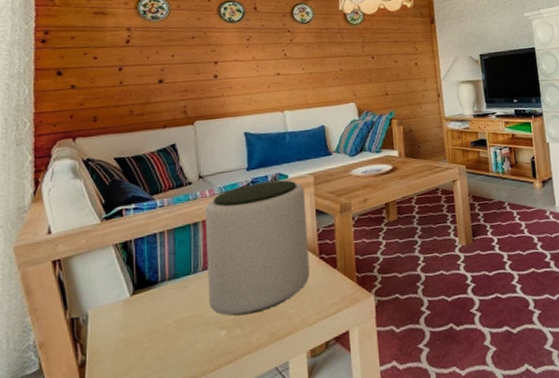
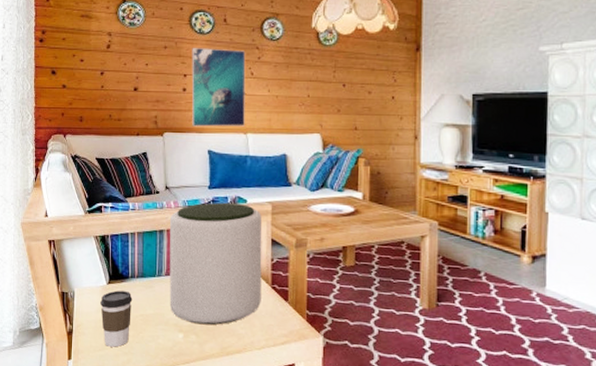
coffee cup: none [122,298,164,369] -> present [100,290,133,347]
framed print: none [222,34,281,111] -> present [191,48,246,127]

